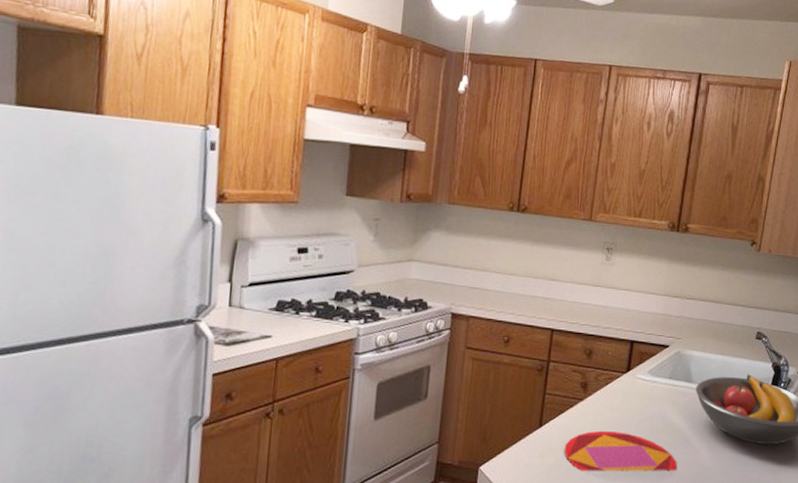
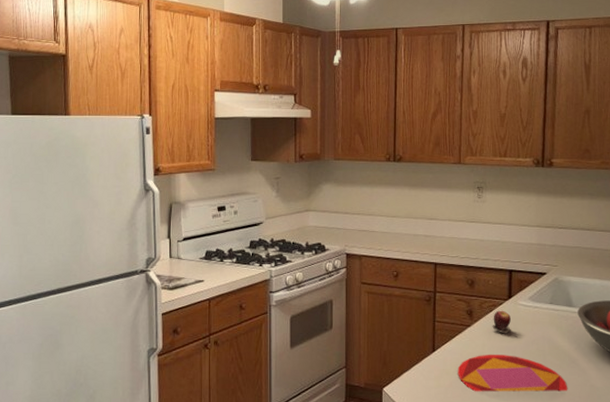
apple: none [606,383,627,408] -> present [492,310,511,333]

